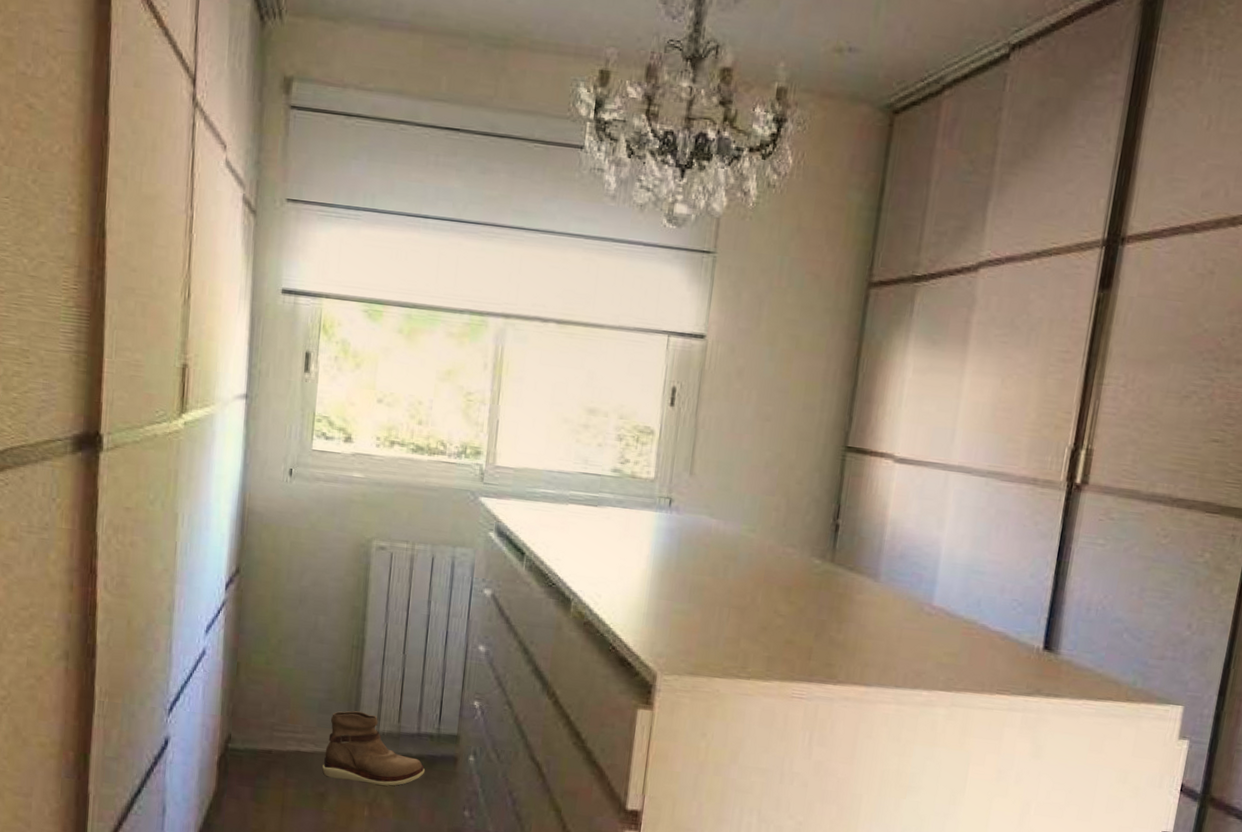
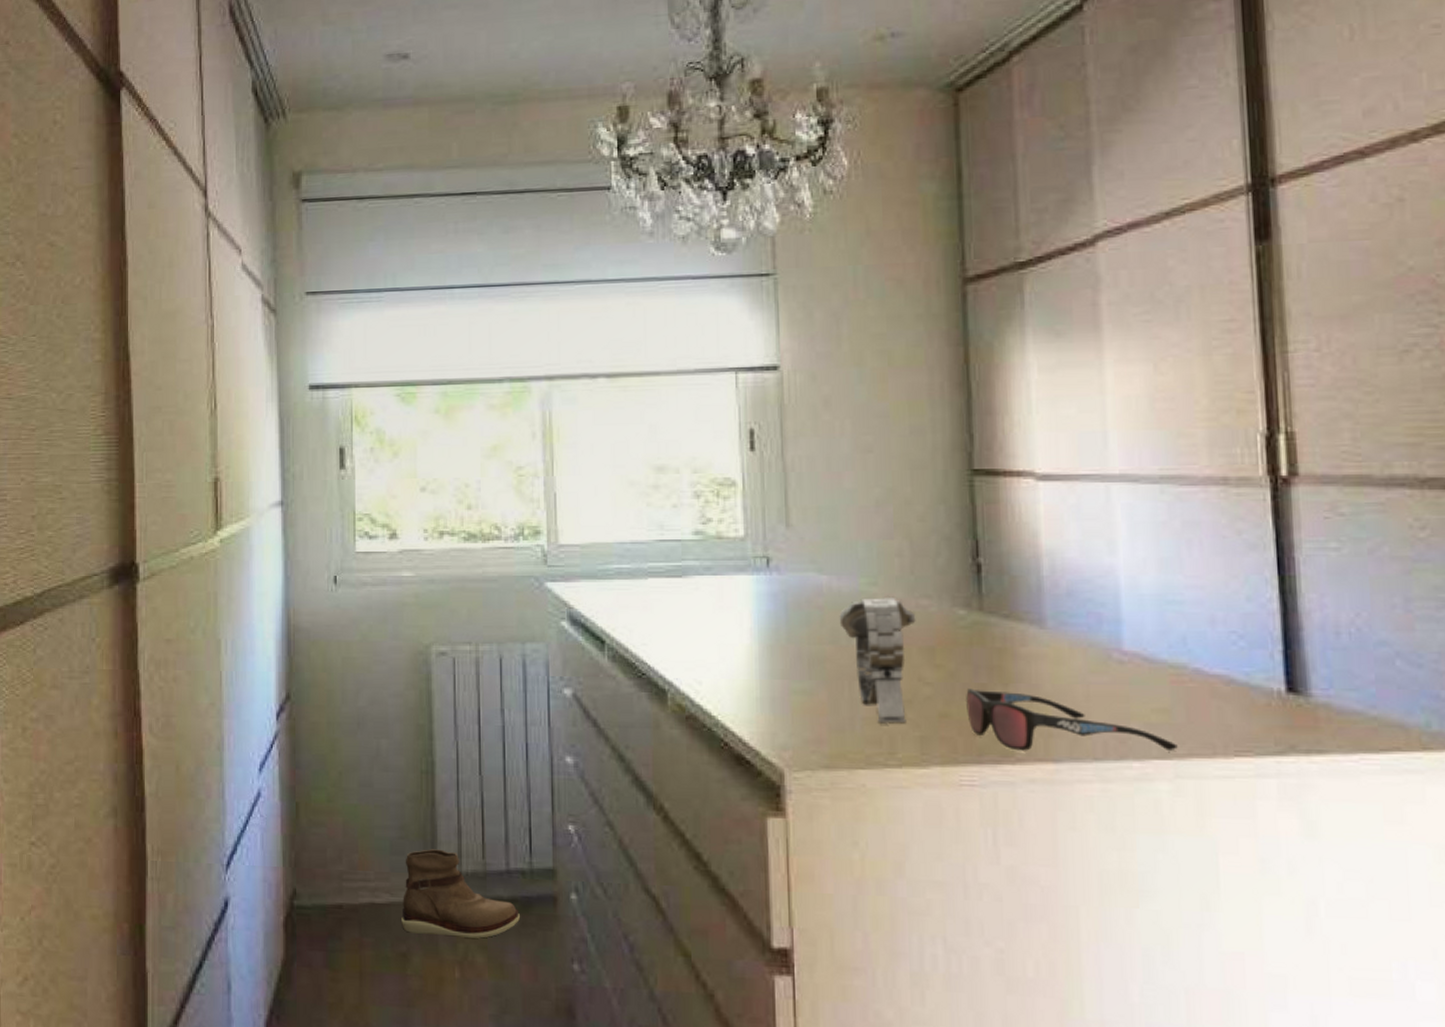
wristwatch: none [720,541,781,646] -> present [839,596,916,724]
sunglasses: none [807,622,958,686] -> present [966,688,1178,752]

